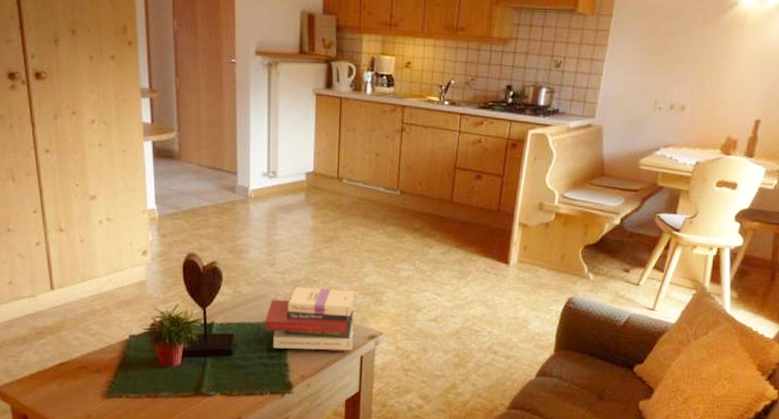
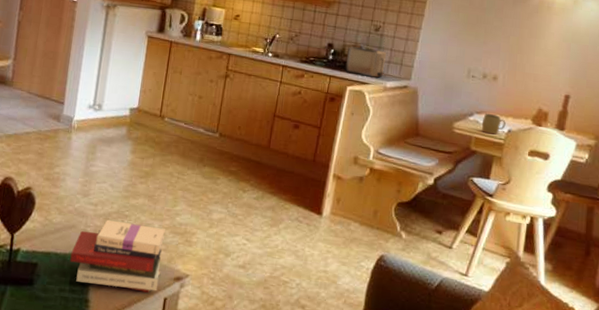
toaster: none [525,86,569,119] -> present [345,46,387,78]
mug: none [668,147,694,168] -> present [481,114,506,135]

